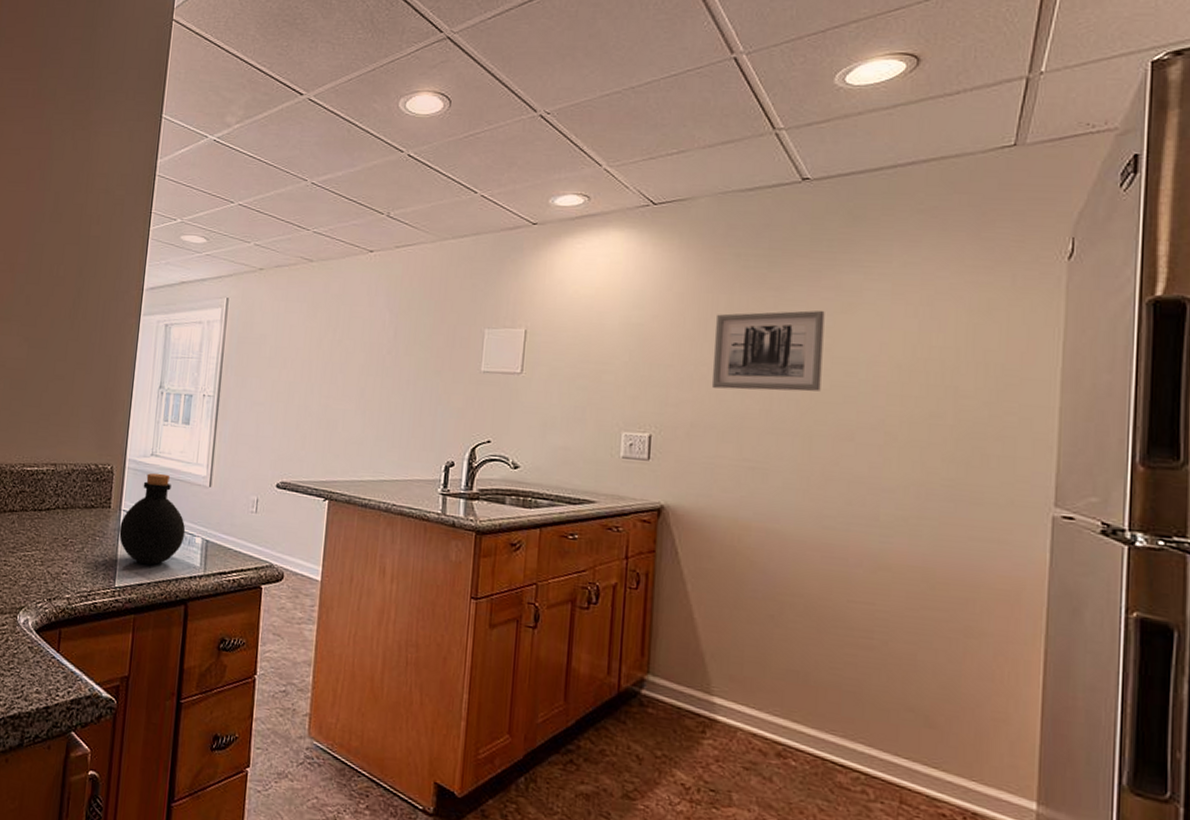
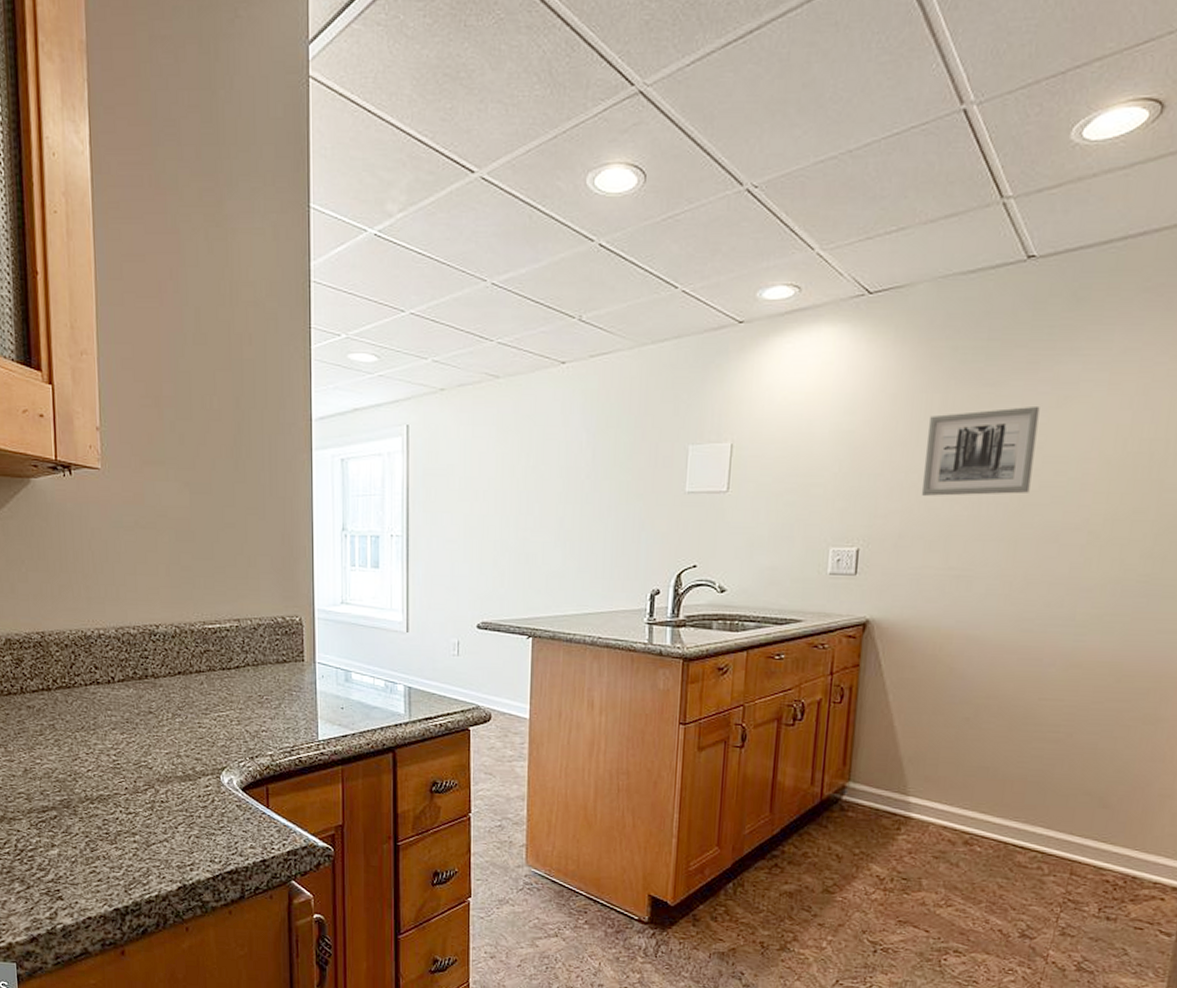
bottle: present [119,473,186,565] -> none [316,621,386,715]

